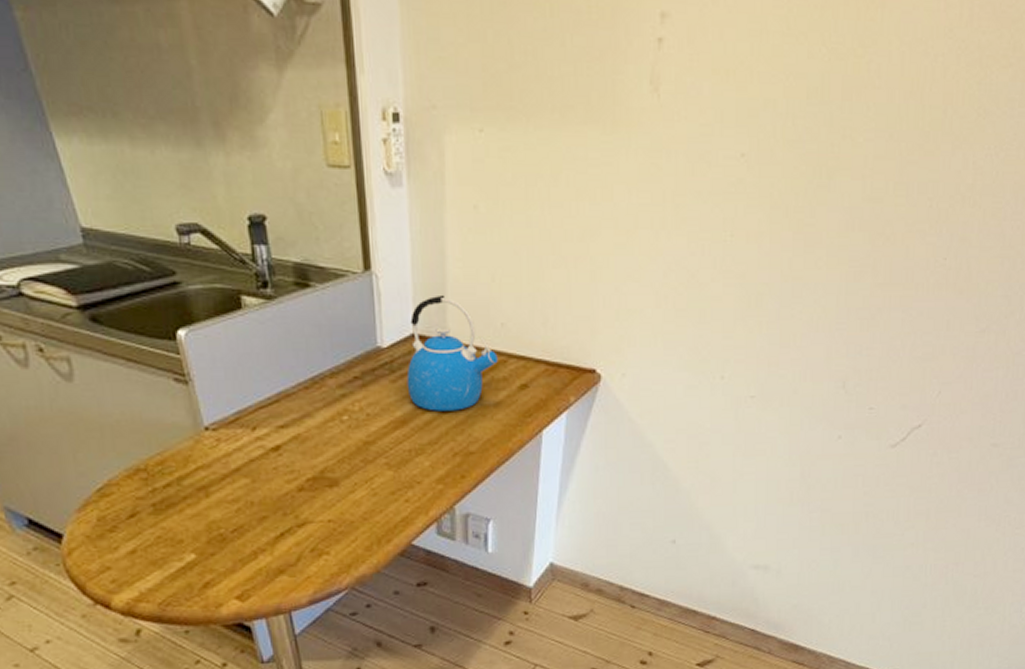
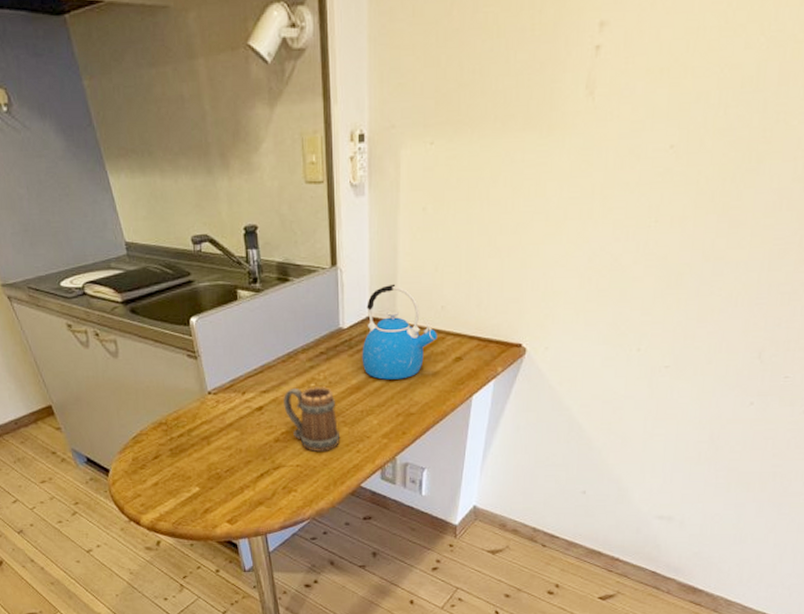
mug: none [306,420,384,502] -> present [282,387,341,452]

